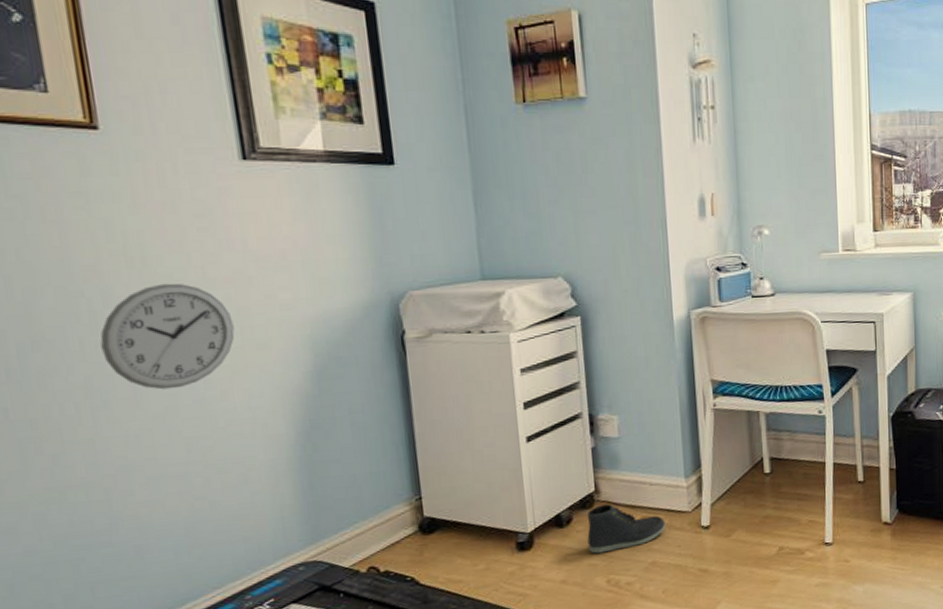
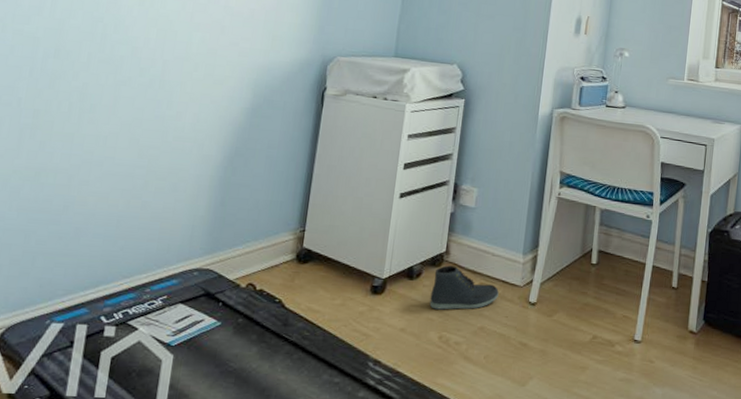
wall clock: present [100,283,235,390] -> none [101,21,202,105]

